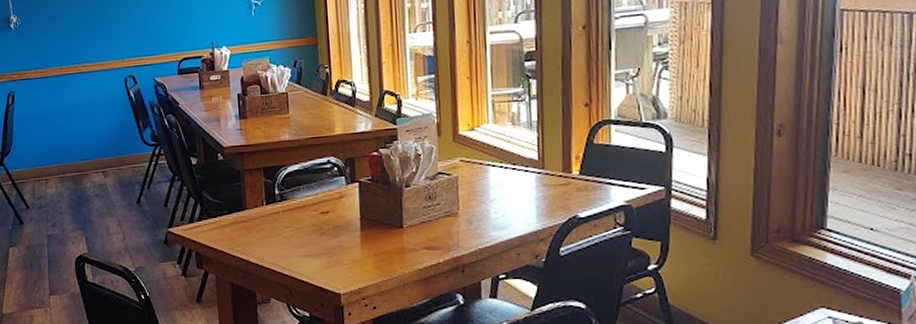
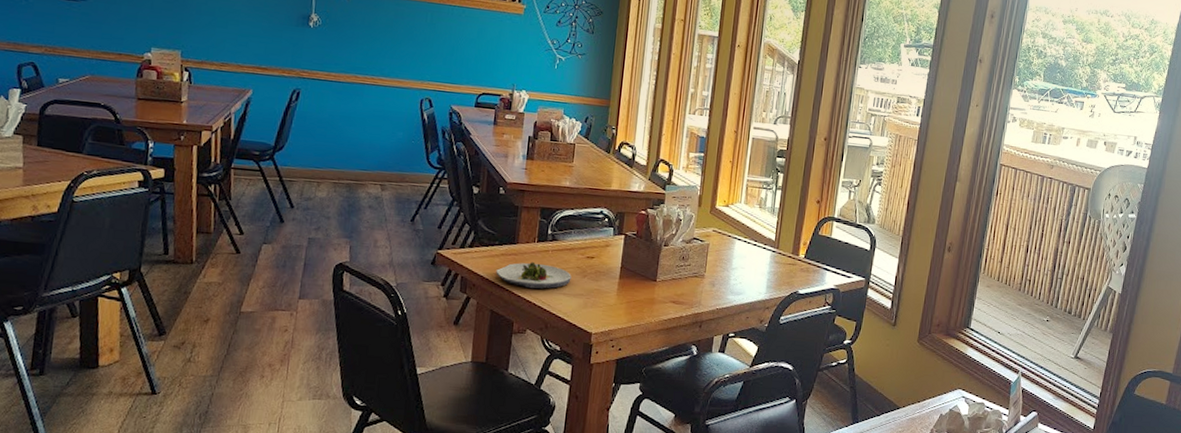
salad plate: none [229,226,309,254] -> present [496,261,572,289]

